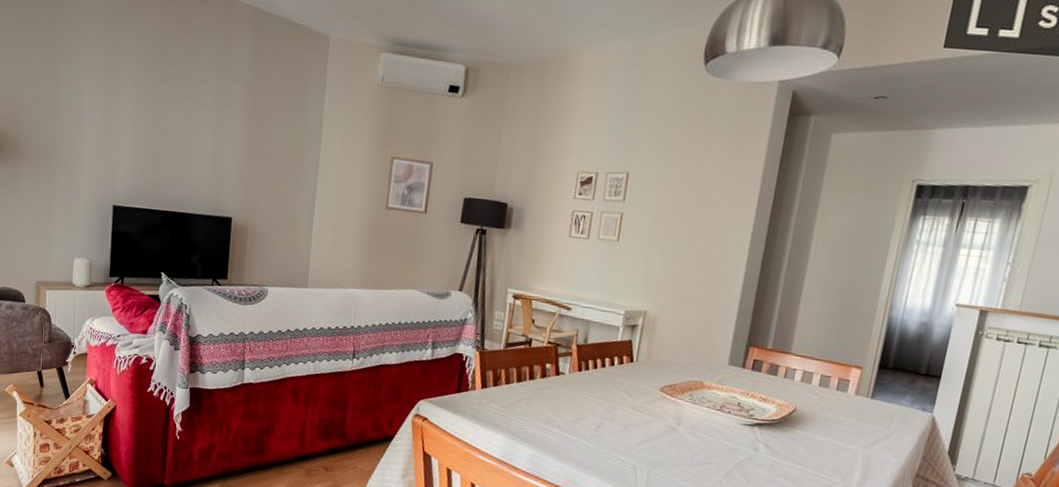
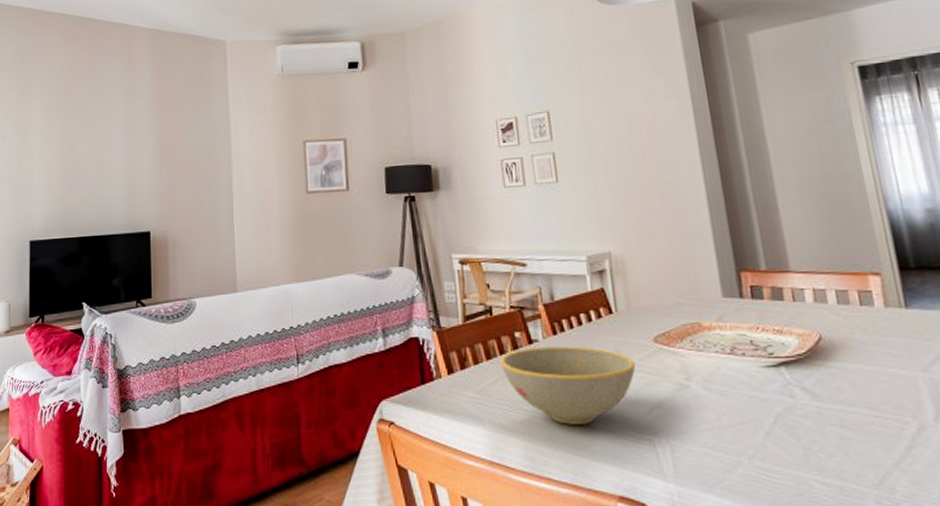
bowl: none [528,378,640,445] -> present [500,346,636,425]

